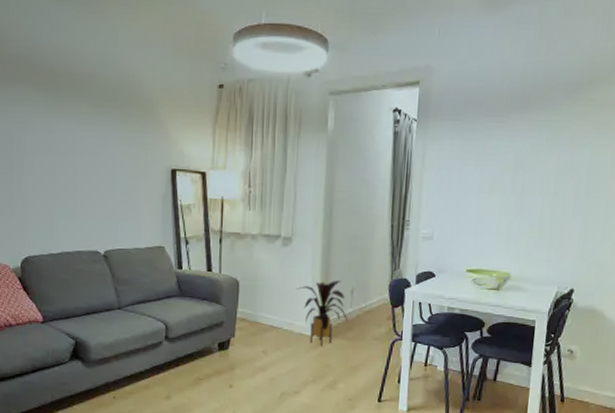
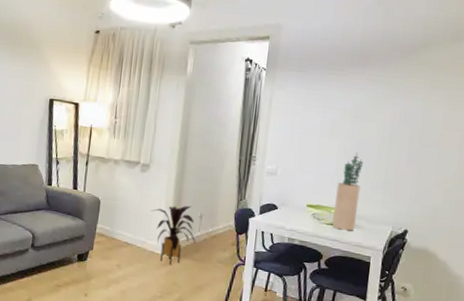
vase: none [494,208,527,295] -> present [332,152,364,231]

